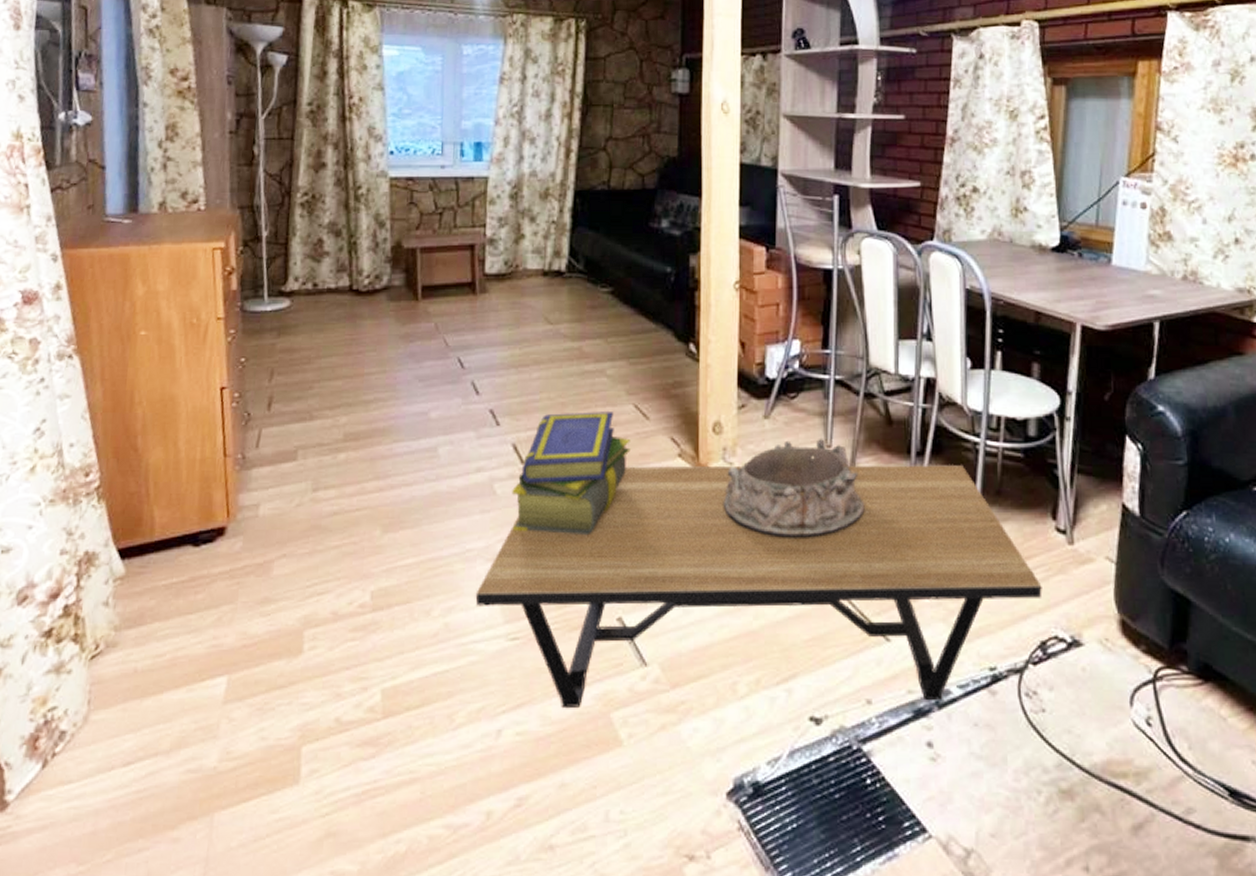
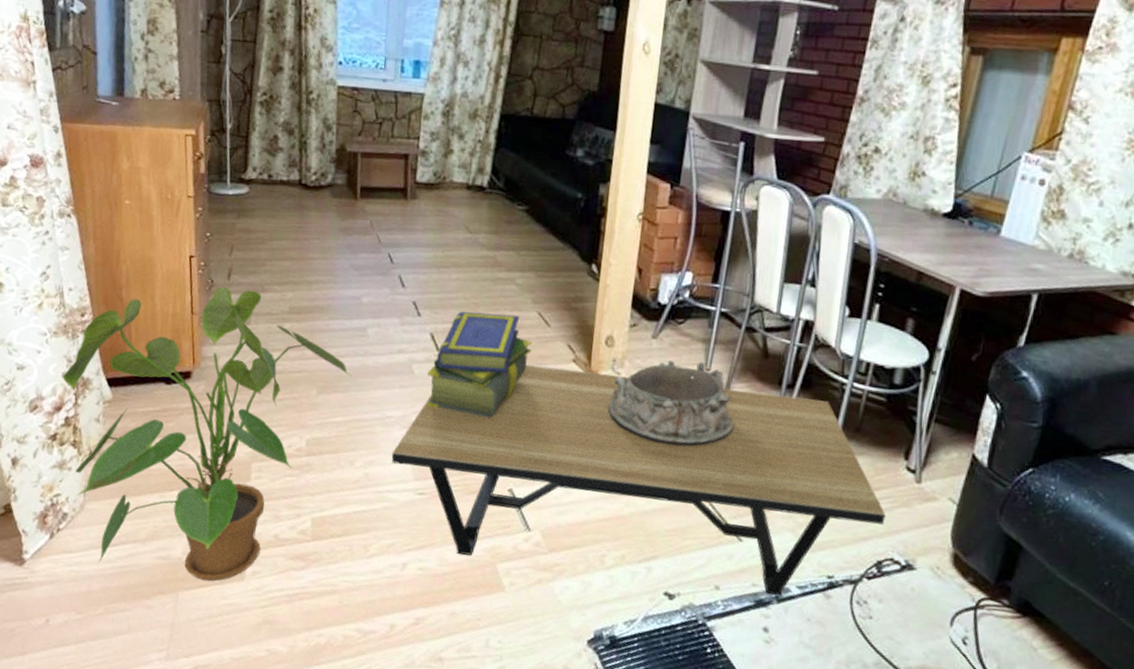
house plant: none [60,419,423,793] -> present [62,286,352,581]

